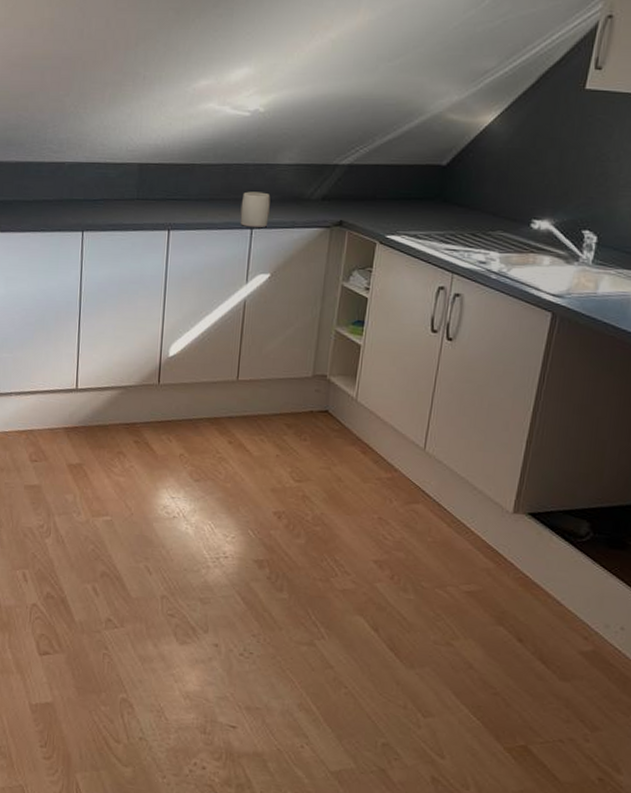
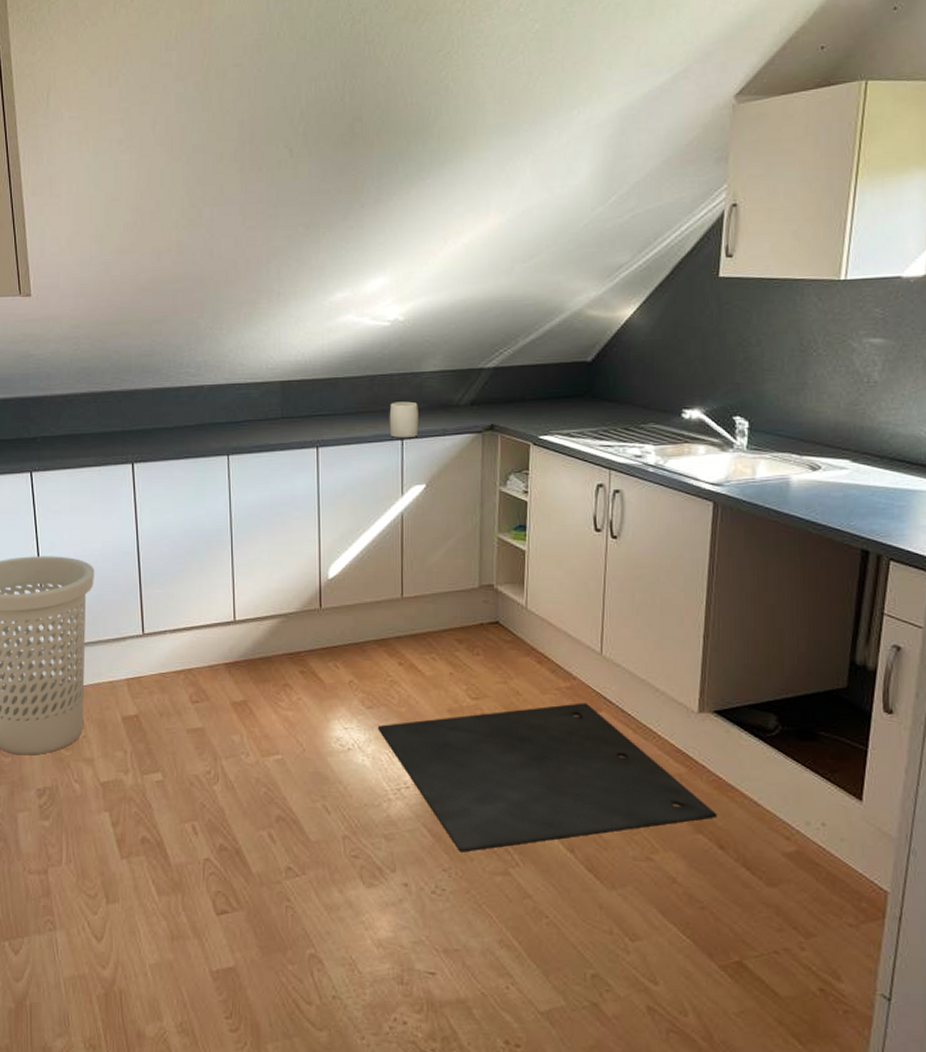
door mat: none [202,493,520,621] -> present [377,703,717,852]

